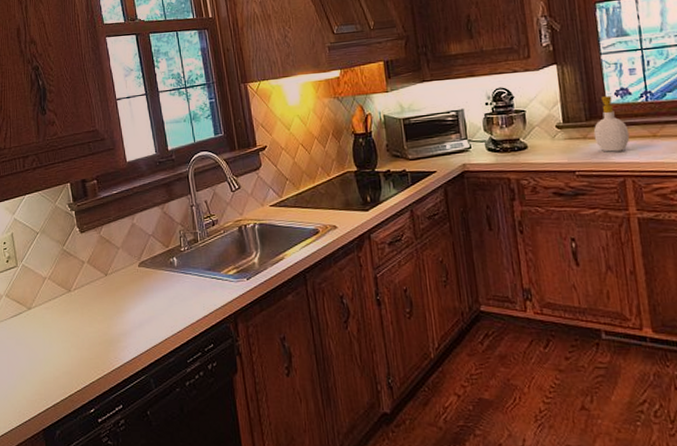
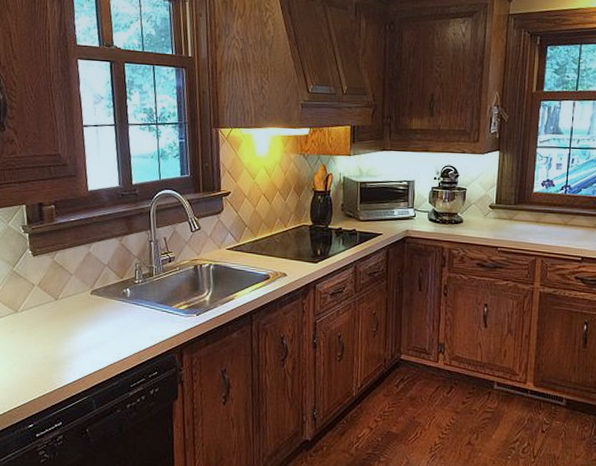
soap bottle: present [593,96,630,152] -> none [518,185,547,234]

